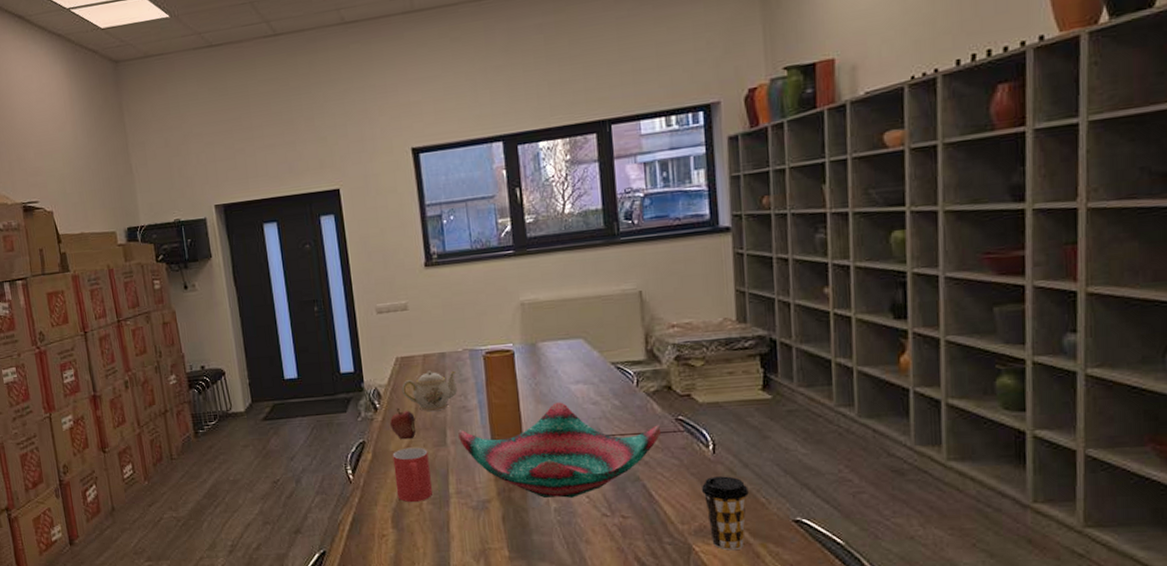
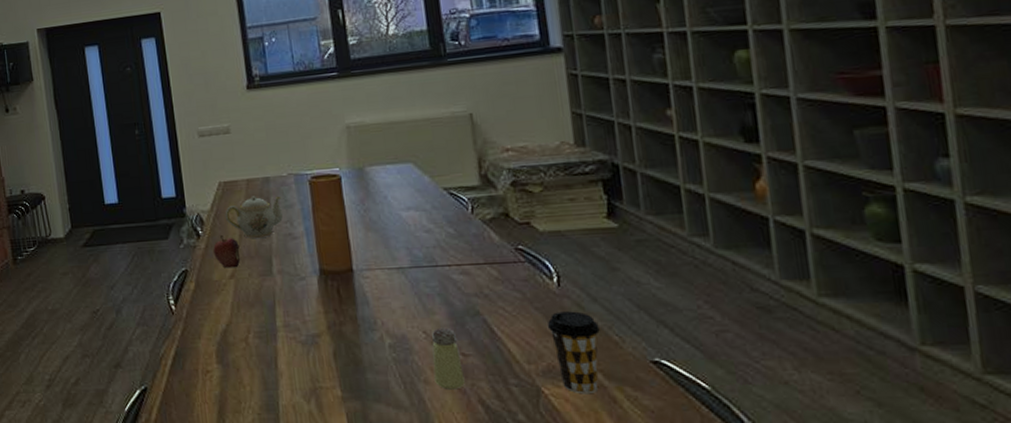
mug: present [392,447,432,503] -> none [216,276,259,336]
decorative bowl: present [458,402,660,498] -> none [284,229,500,333]
saltshaker: none [594,493,623,549] -> present [432,329,465,390]

